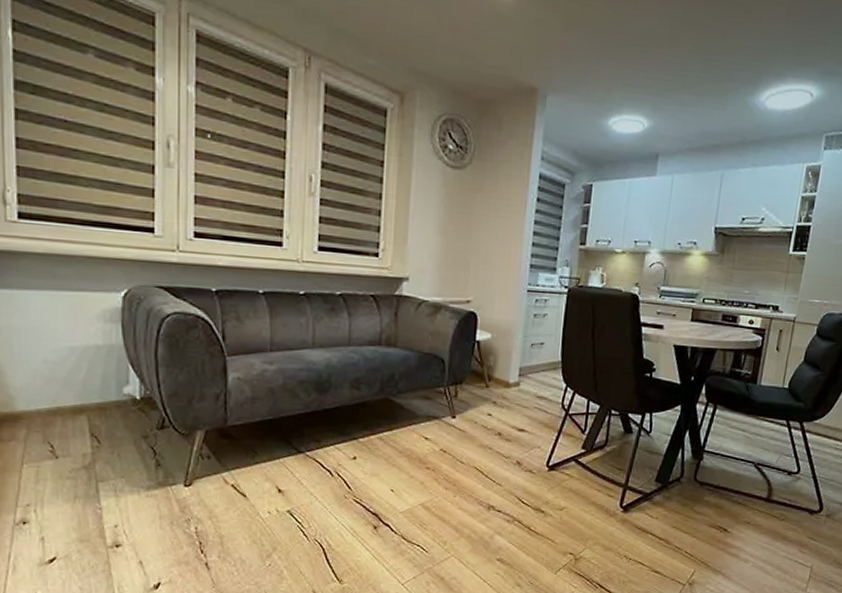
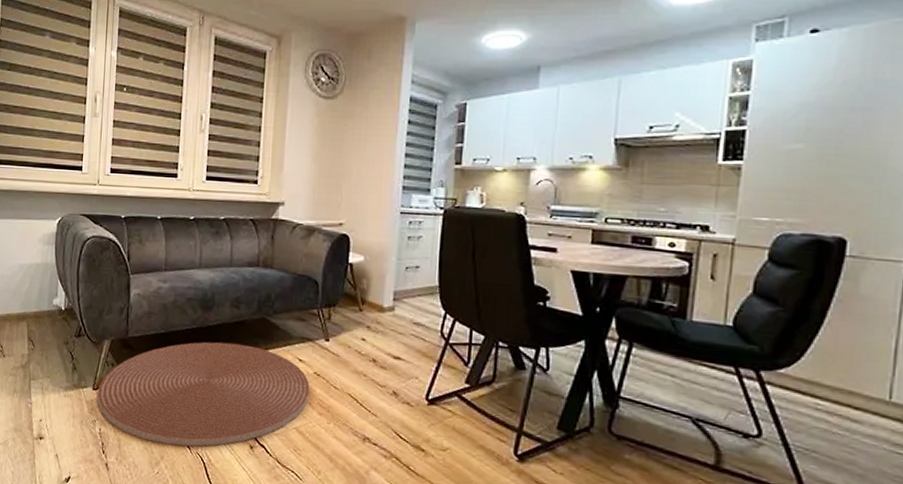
rug: none [191,425,436,535] -> present [97,342,310,447]

